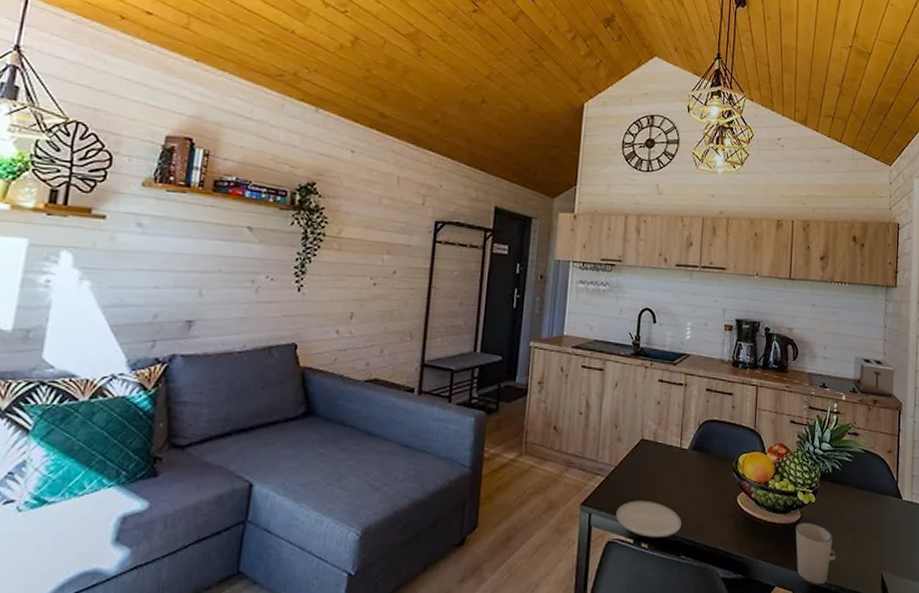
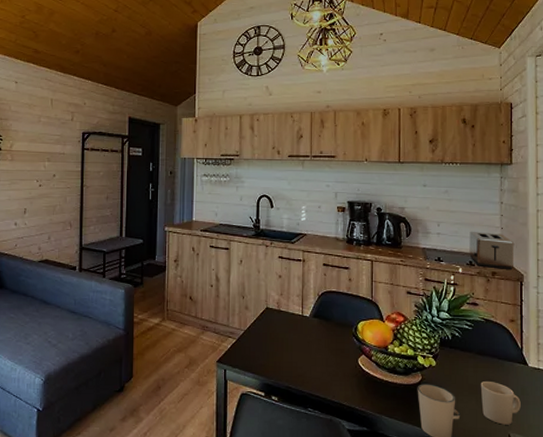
plate: present [616,500,681,538] -> none [248,360,307,392]
mug: none [857,516,894,564] -> present [480,380,521,425]

